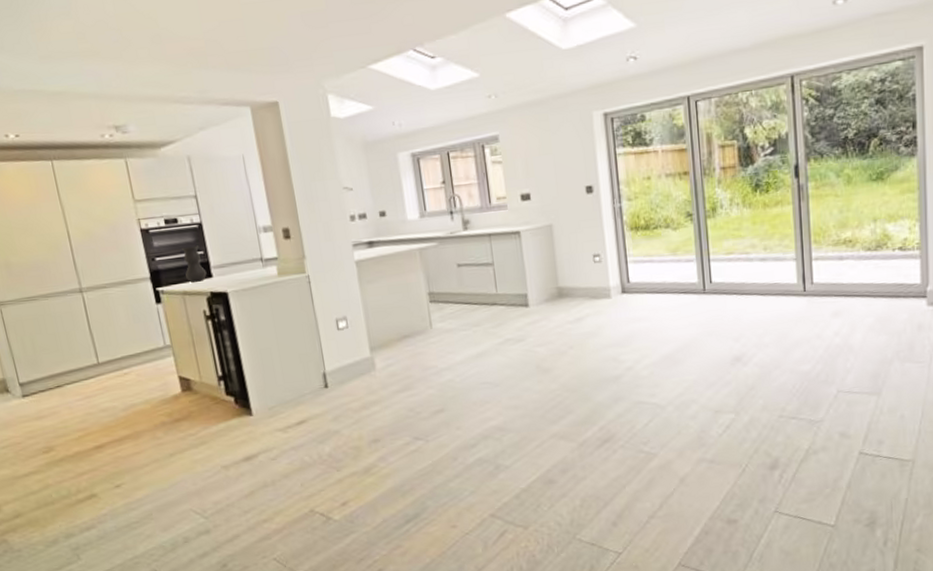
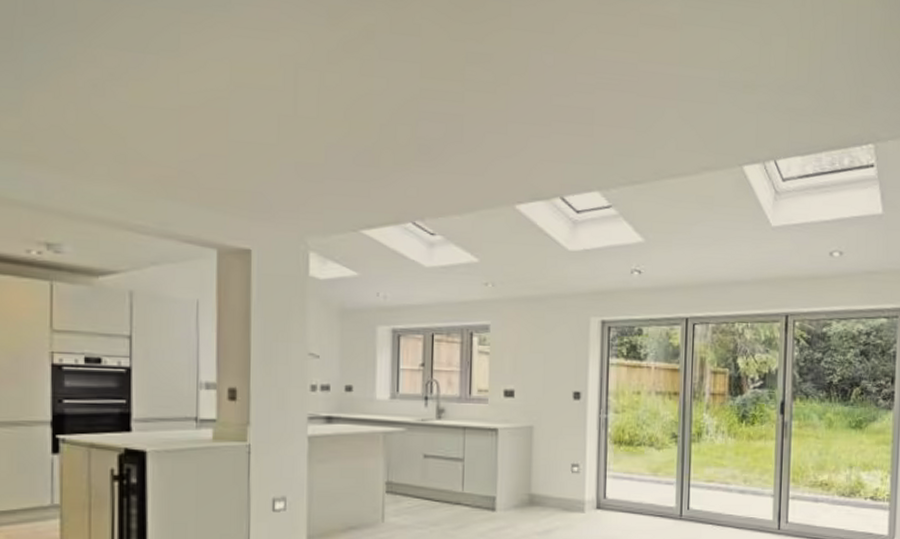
vase: present [181,245,207,284] -> none [98,392,125,436]

